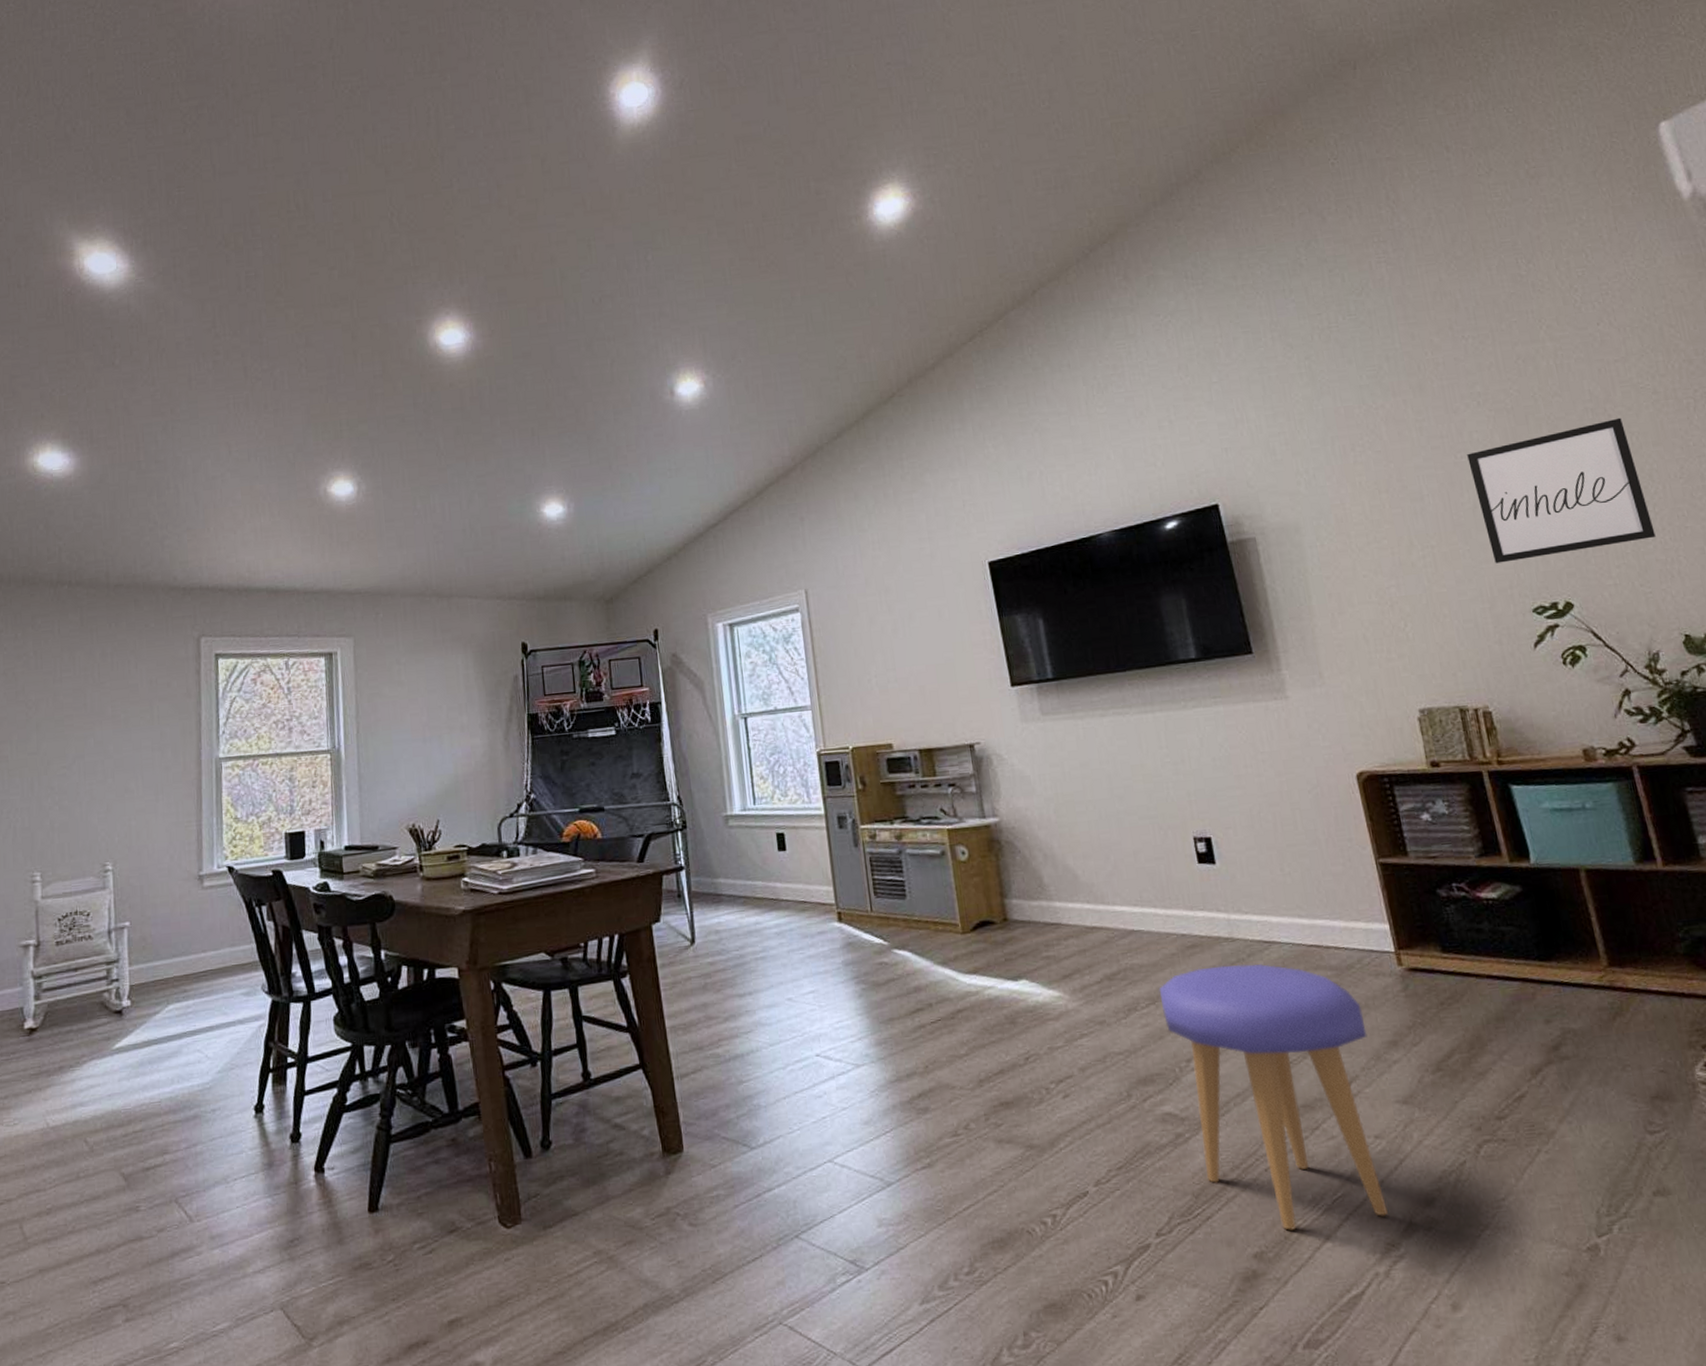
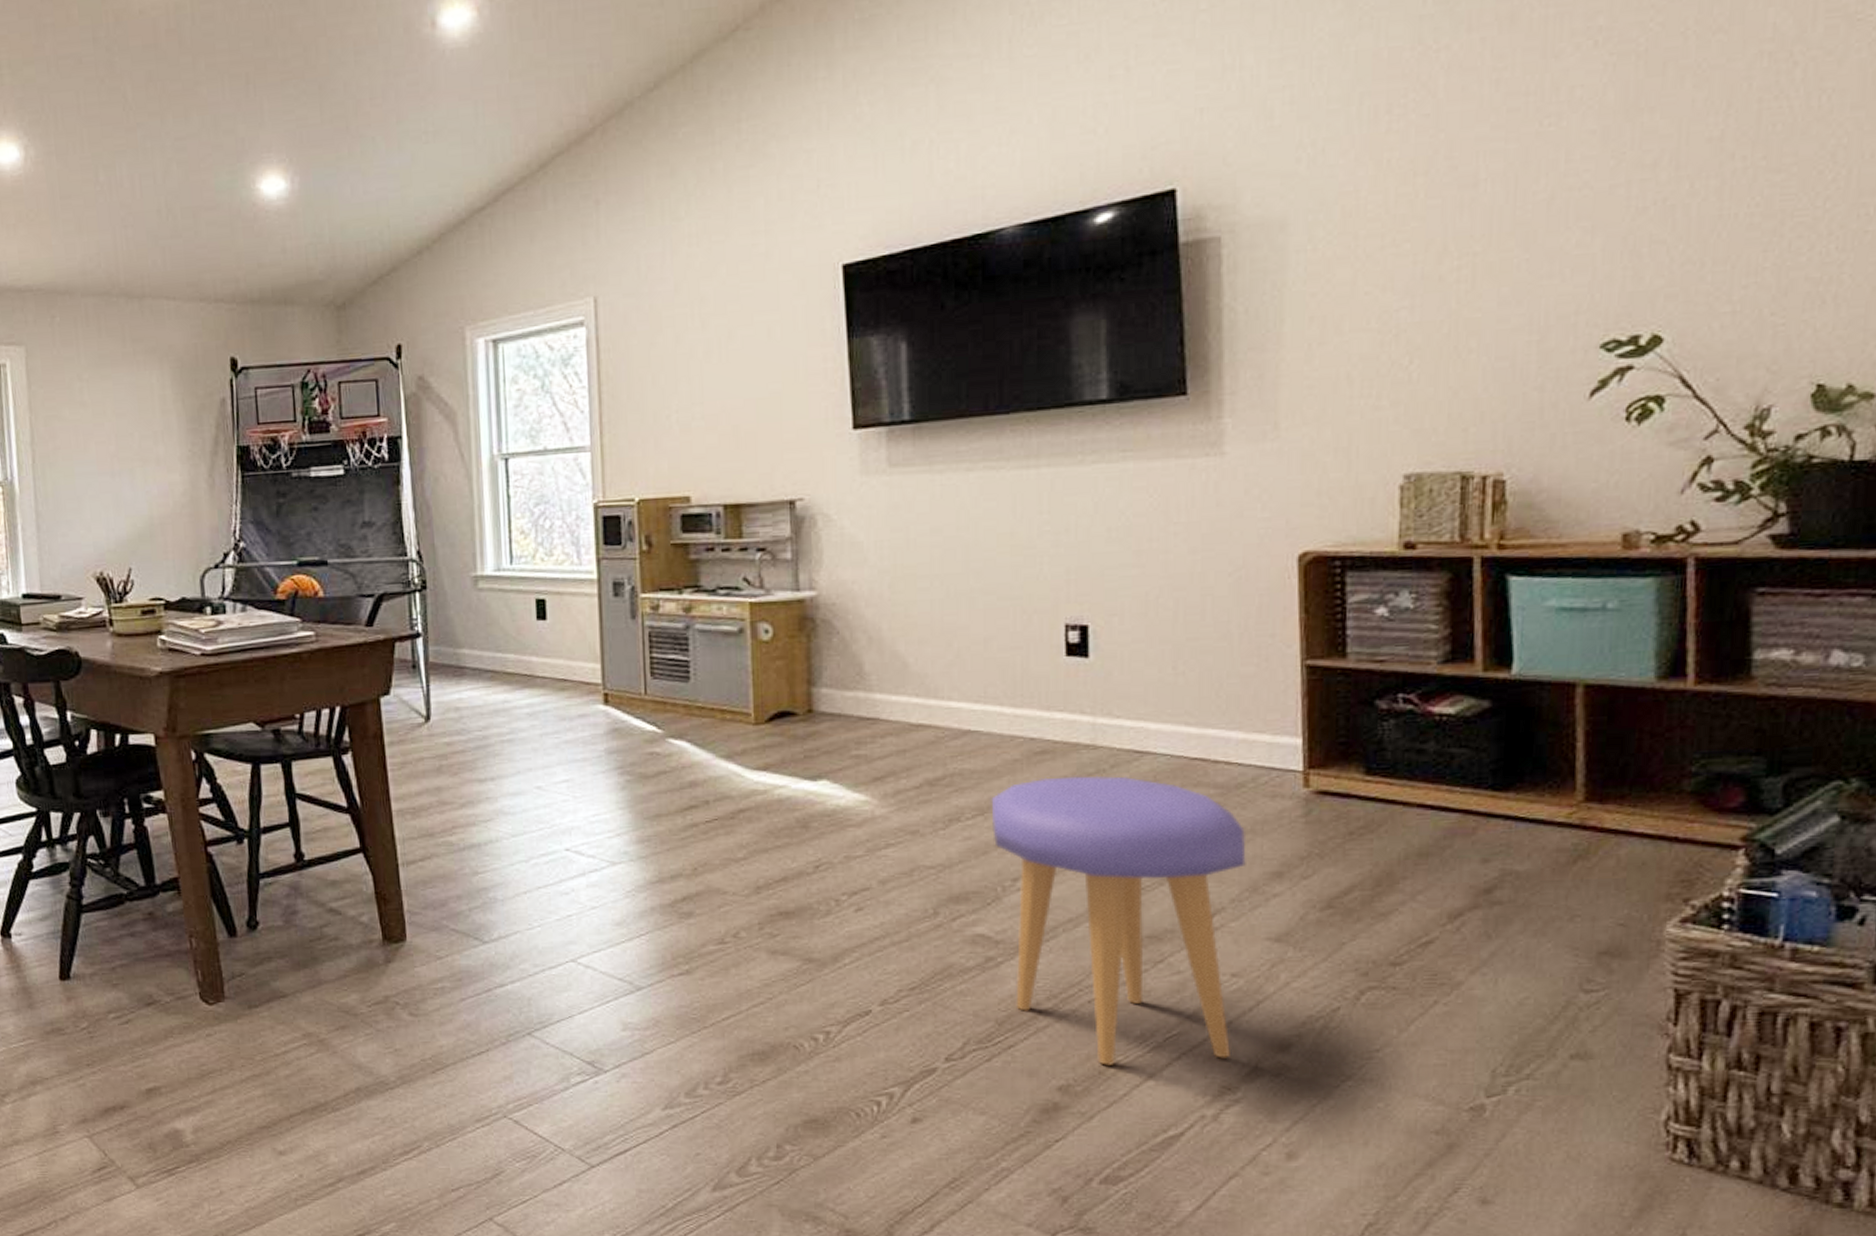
wall art: present [1467,417,1656,564] -> none [1558,66,1817,279]

